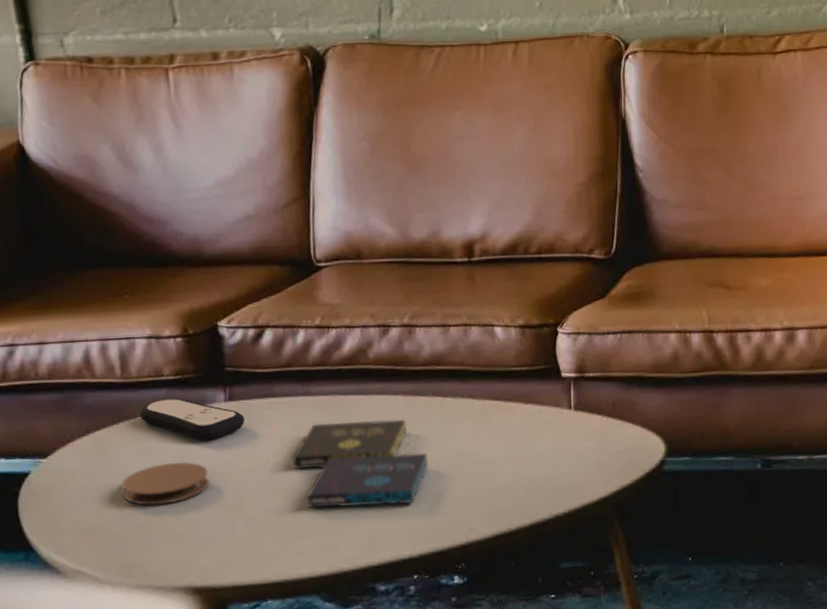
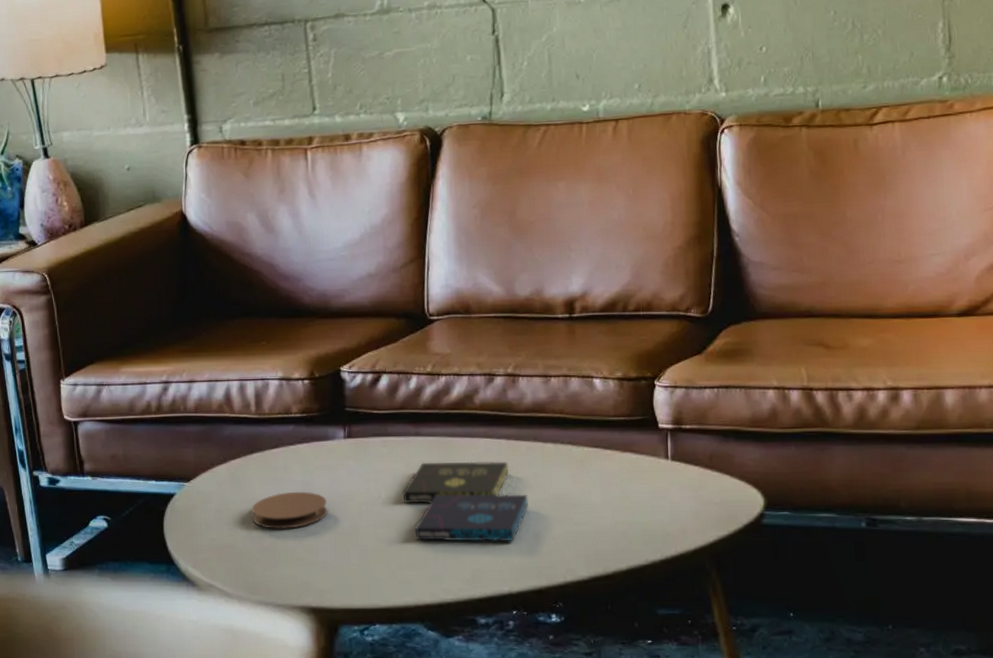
remote control: present [140,397,245,440] -> none [270,433,362,472]

